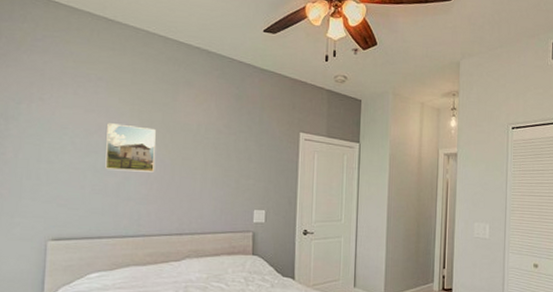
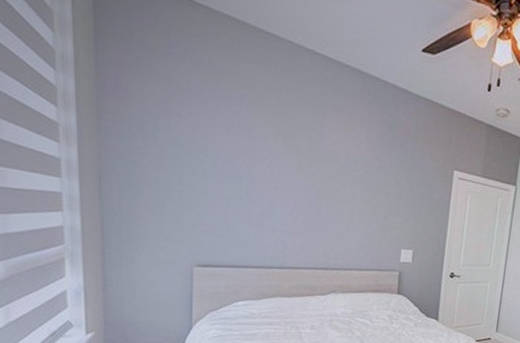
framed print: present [105,123,156,172] -> none [249,147,302,203]

